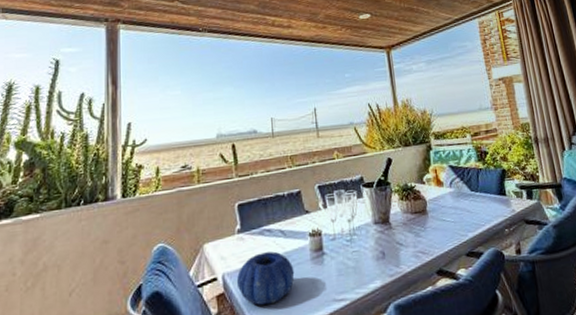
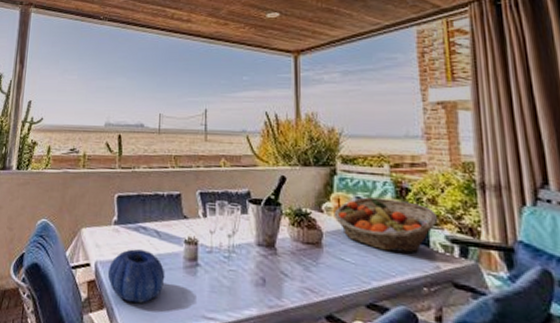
fruit basket: none [433,162,509,206] -> present [334,197,437,254]

